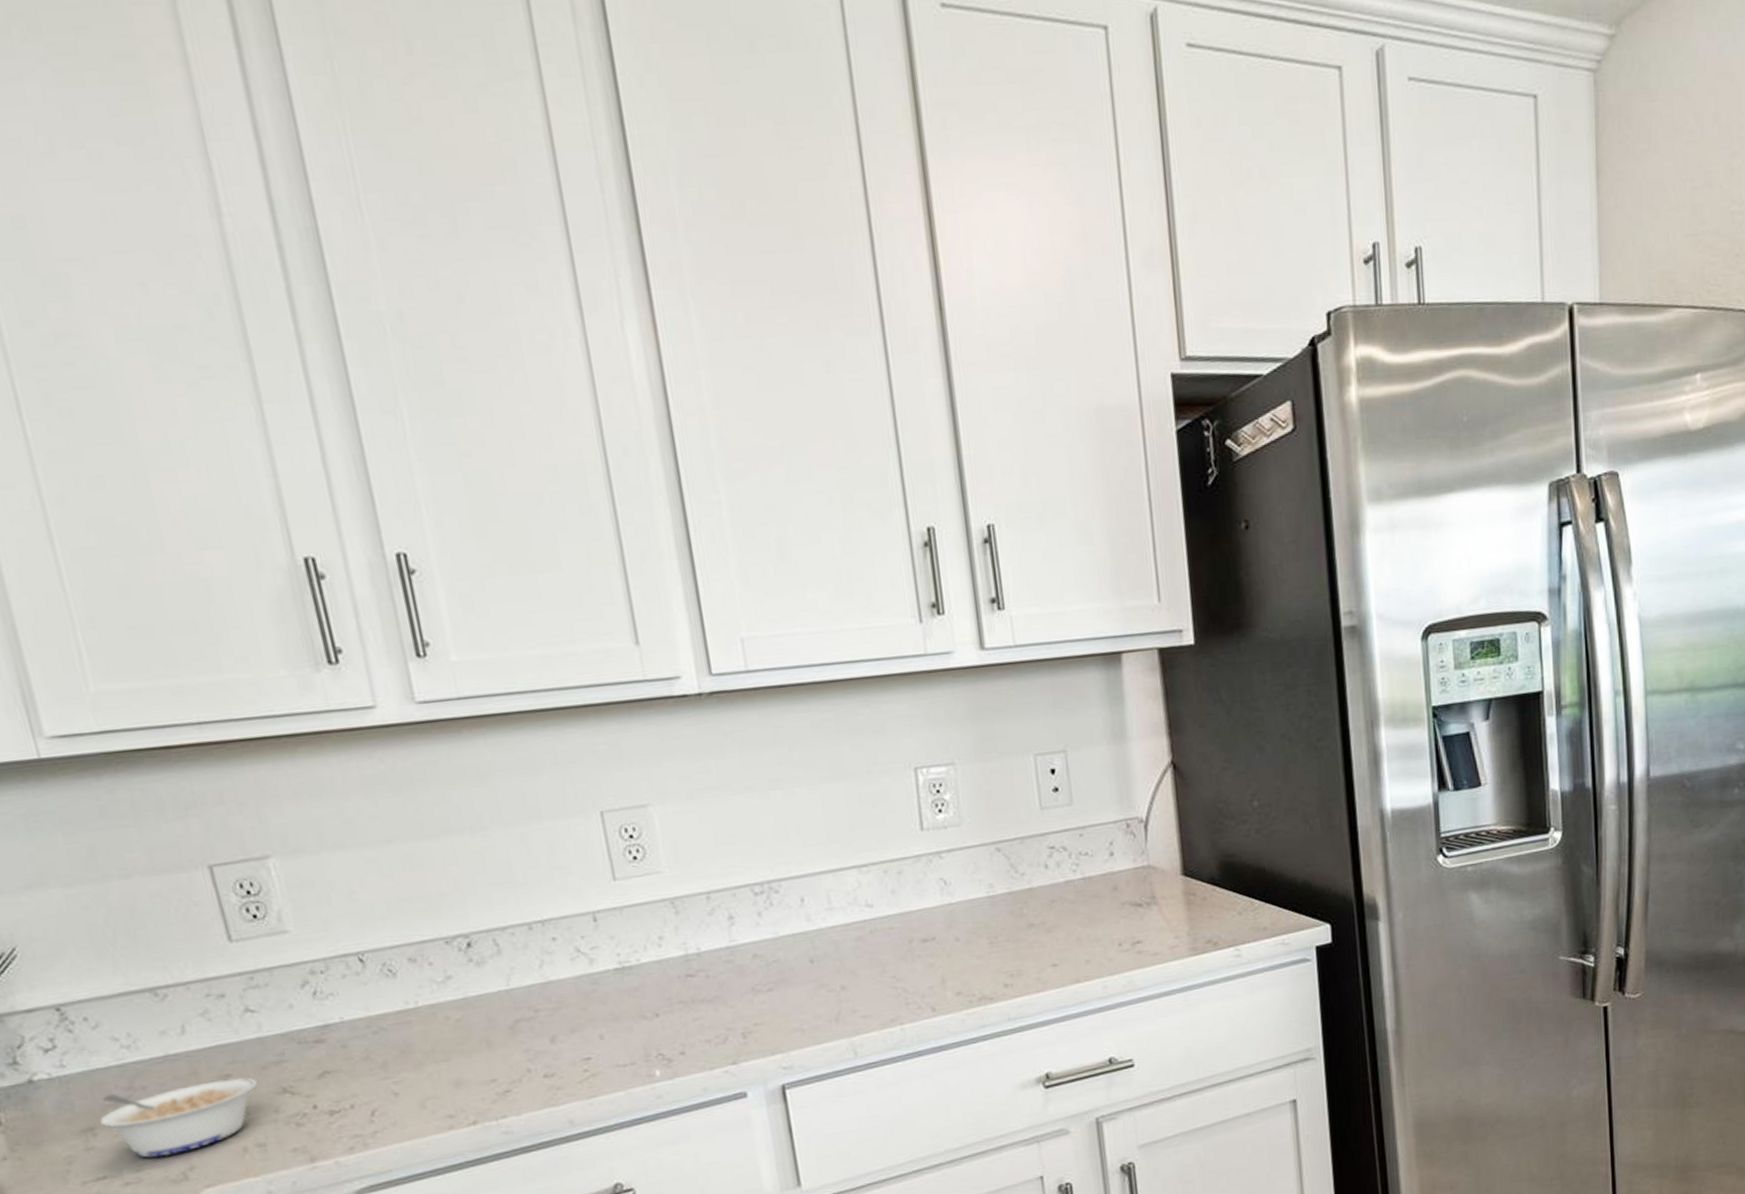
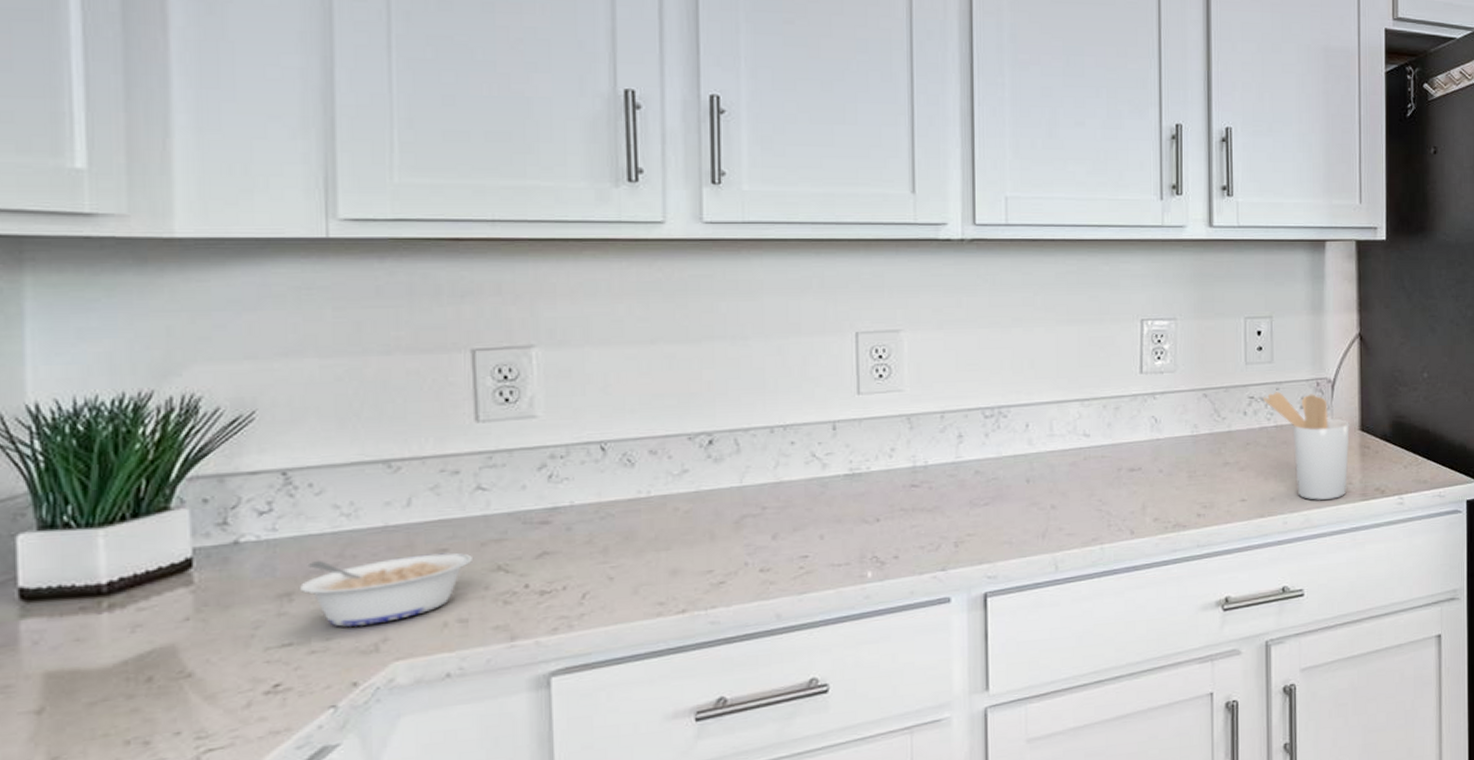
utensil holder: none [1064,837,1173,959] -> present [1262,392,1350,500]

